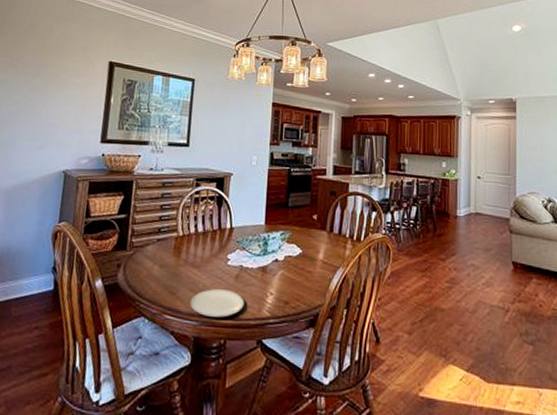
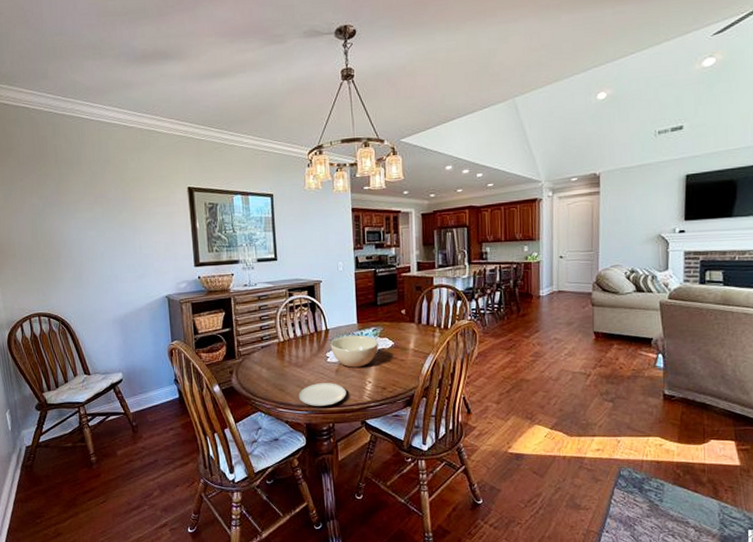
bowl: none [233,237,286,275] -> present [330,335,379,368]

